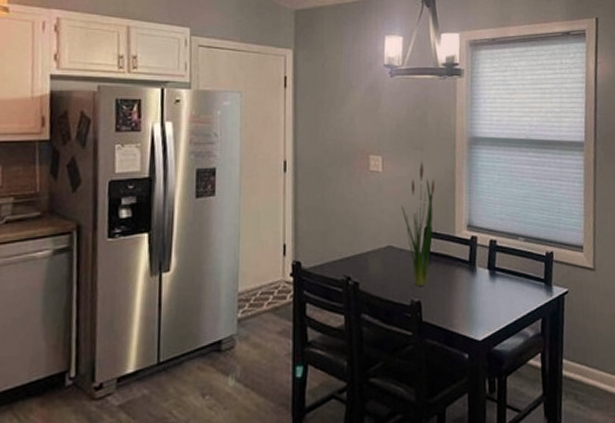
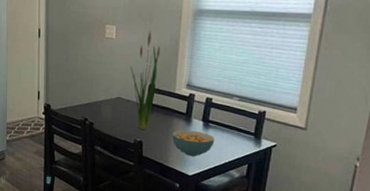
cereal bowl: none [455,281,504,315] -> present [172,130,215,156]

